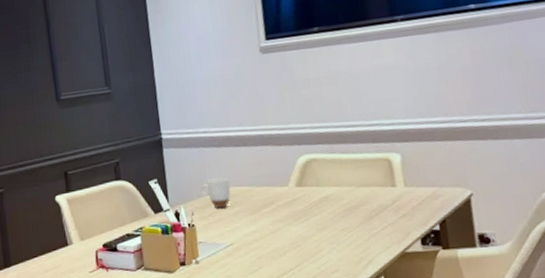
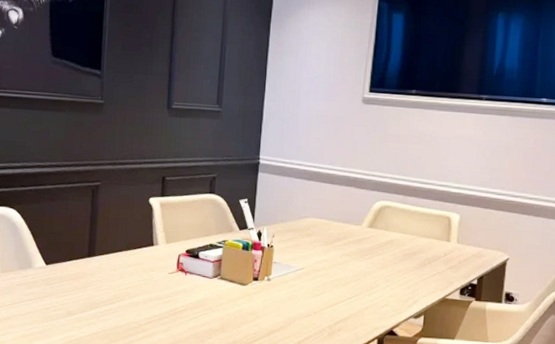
mug: present [200,177,231,208] -> none [285,207,312,235]

